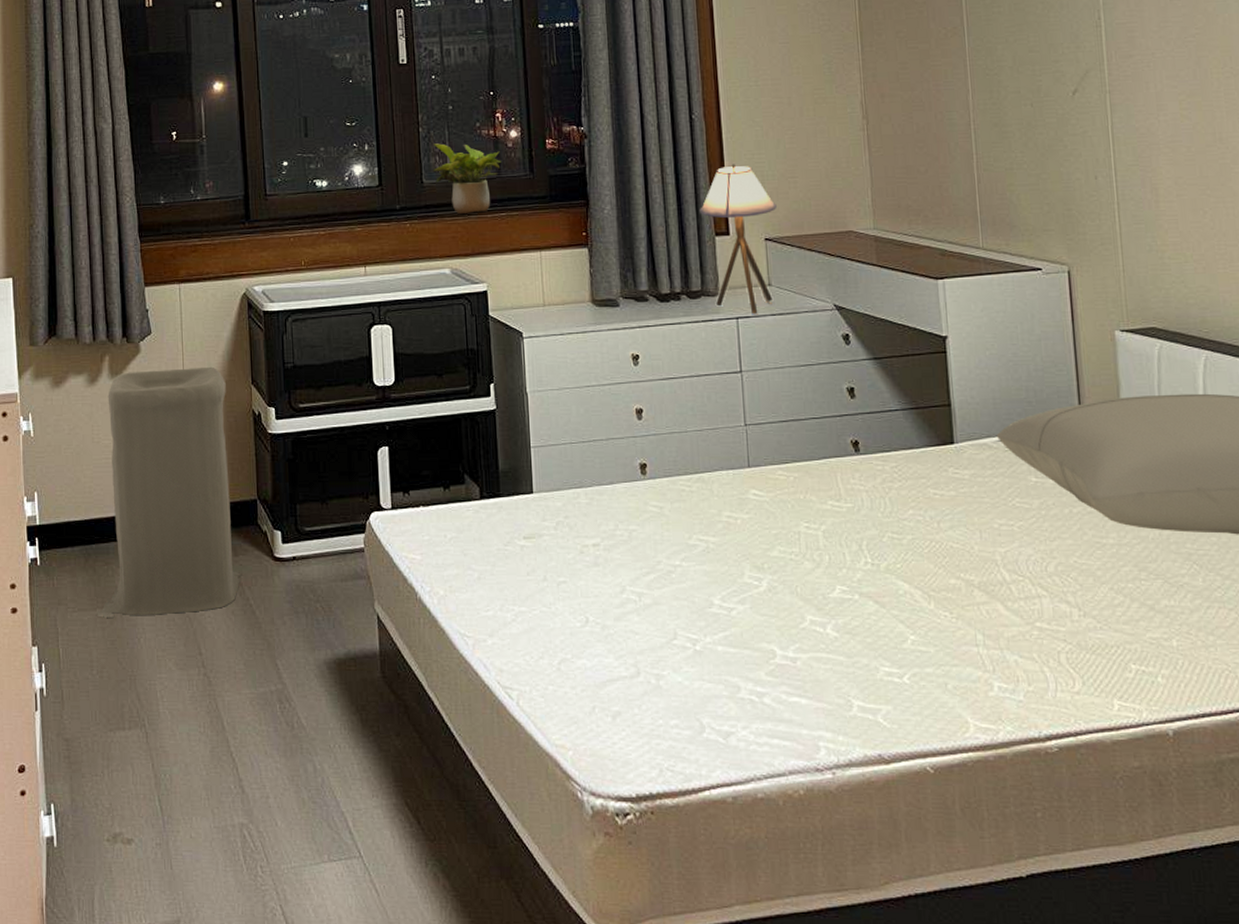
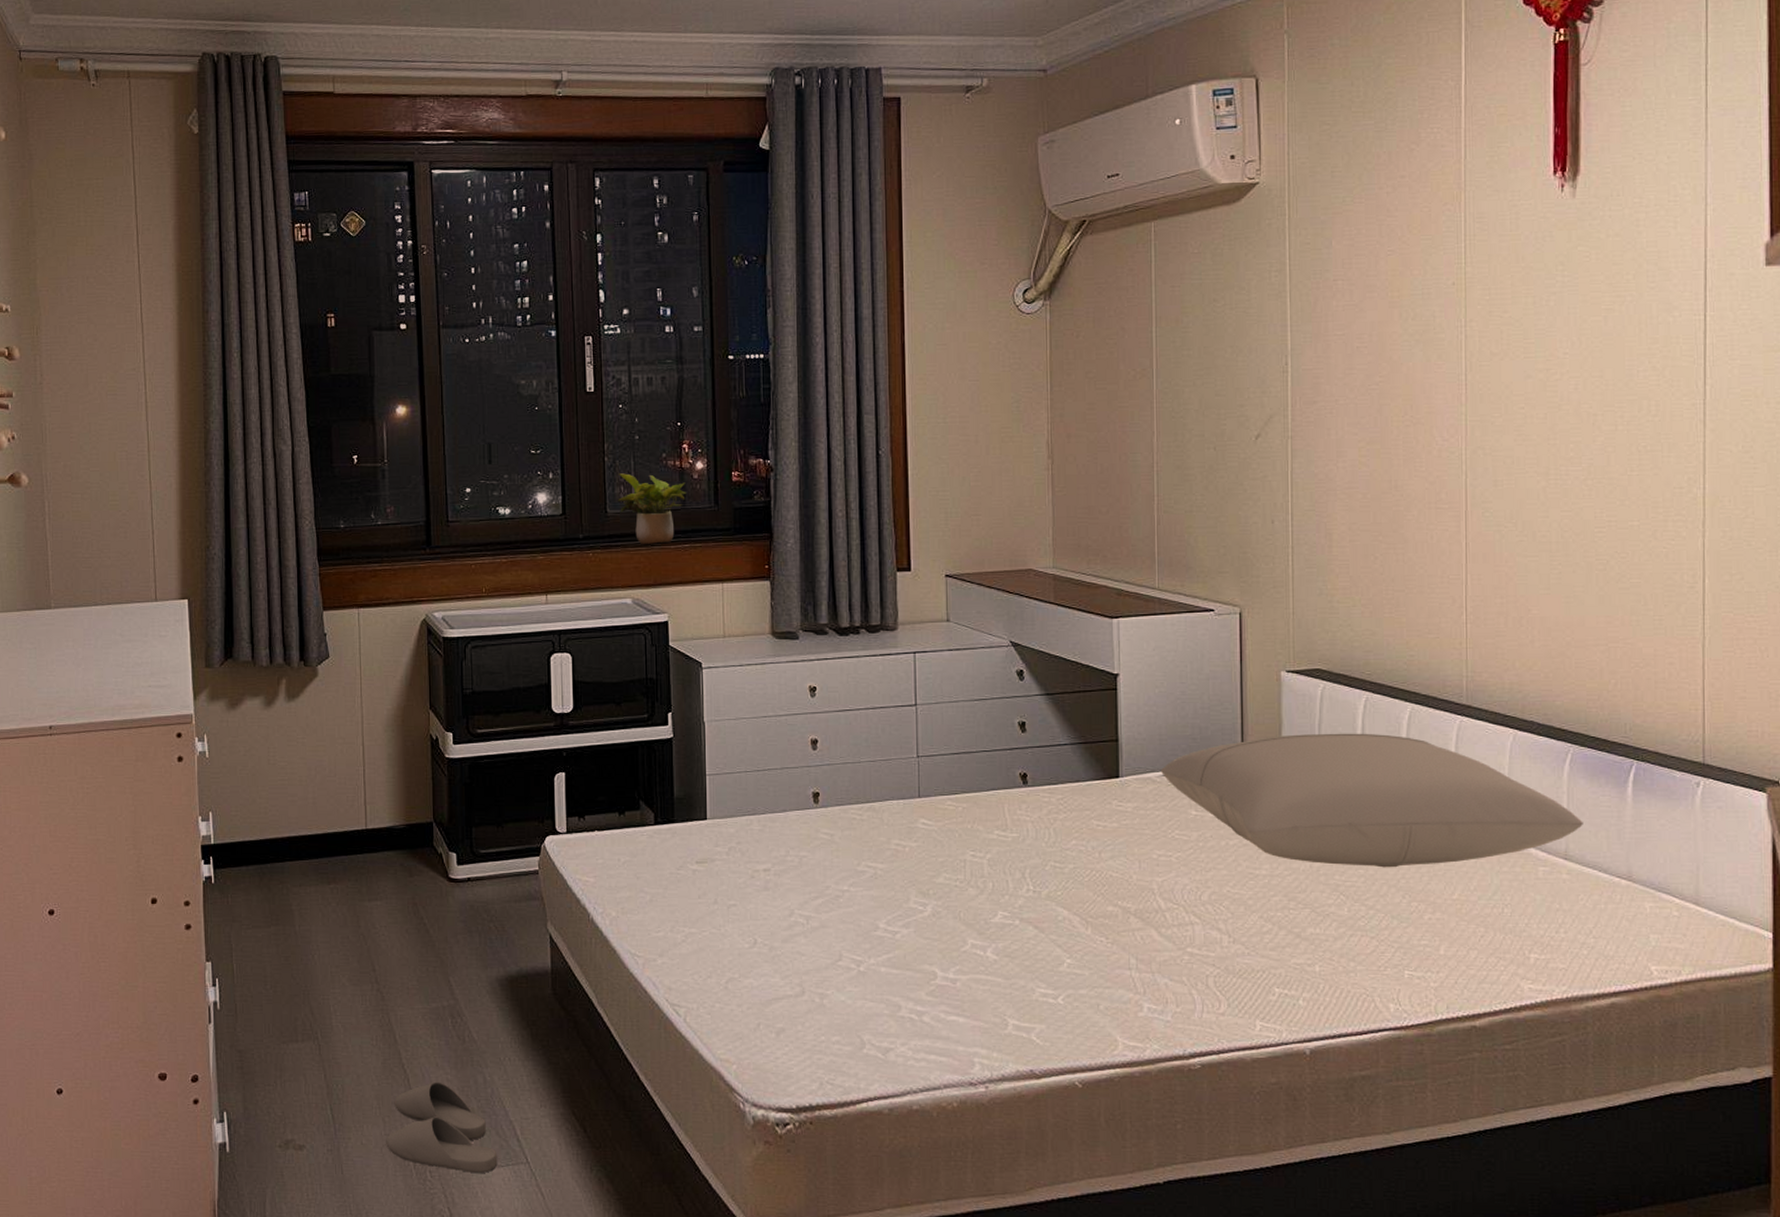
laundry basket: present [97,366,242,618] -> none [271,691,417,935]
slippers: none [215,770,330,868] -> present [386,1081,498,1173]
table lamp: present [700,164,777,314] -> none [882,500,959,649]

